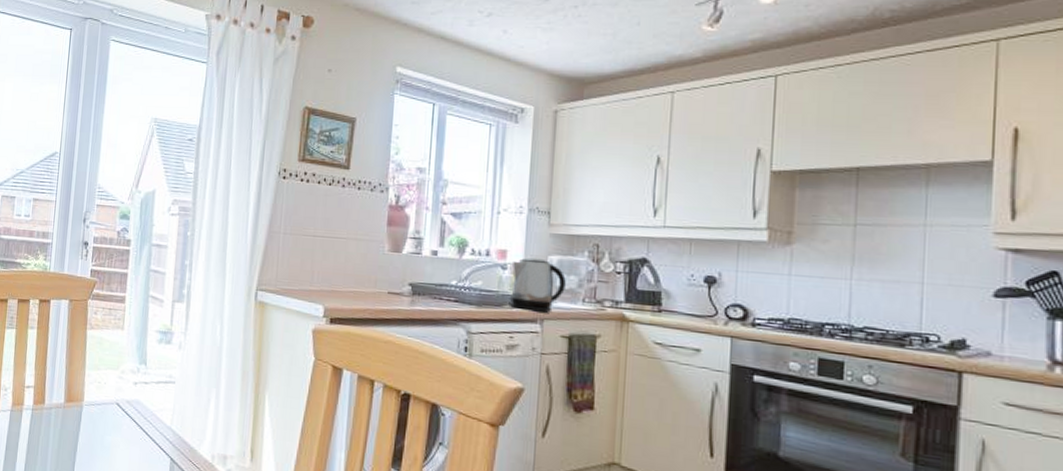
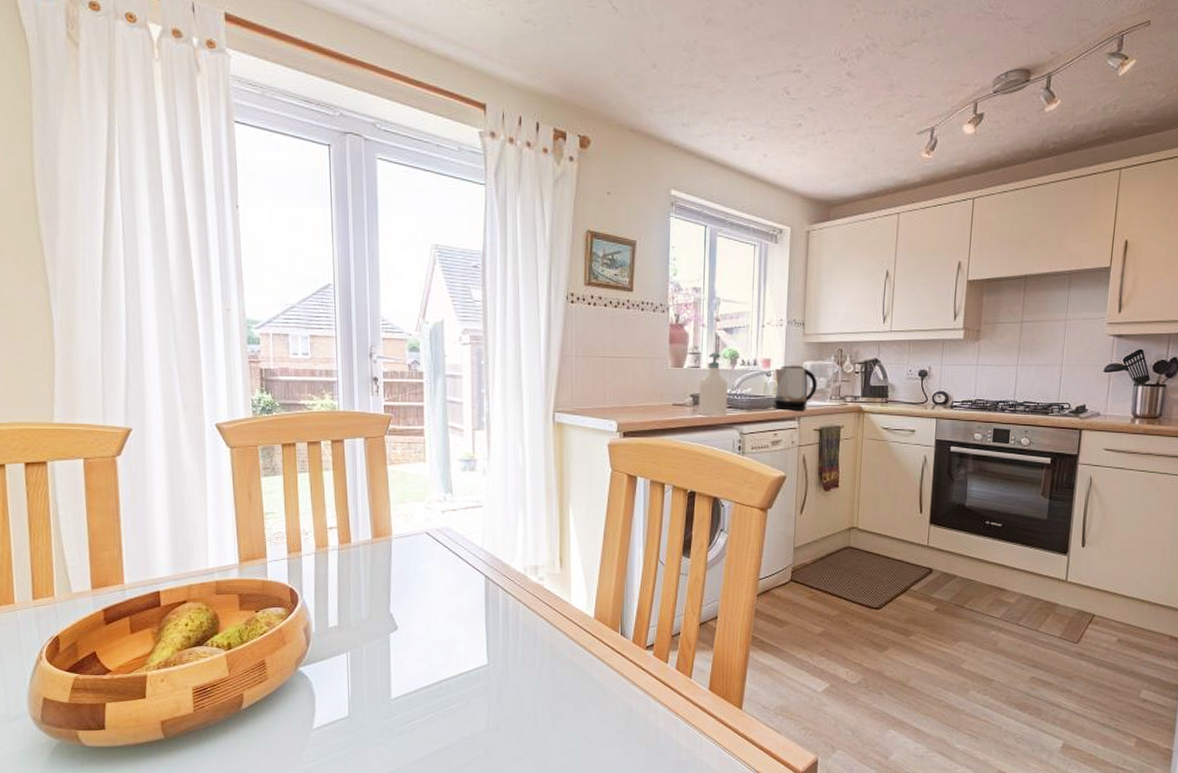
soap bottle: none [418,238,454,311] -> present [698,352,728,416]

